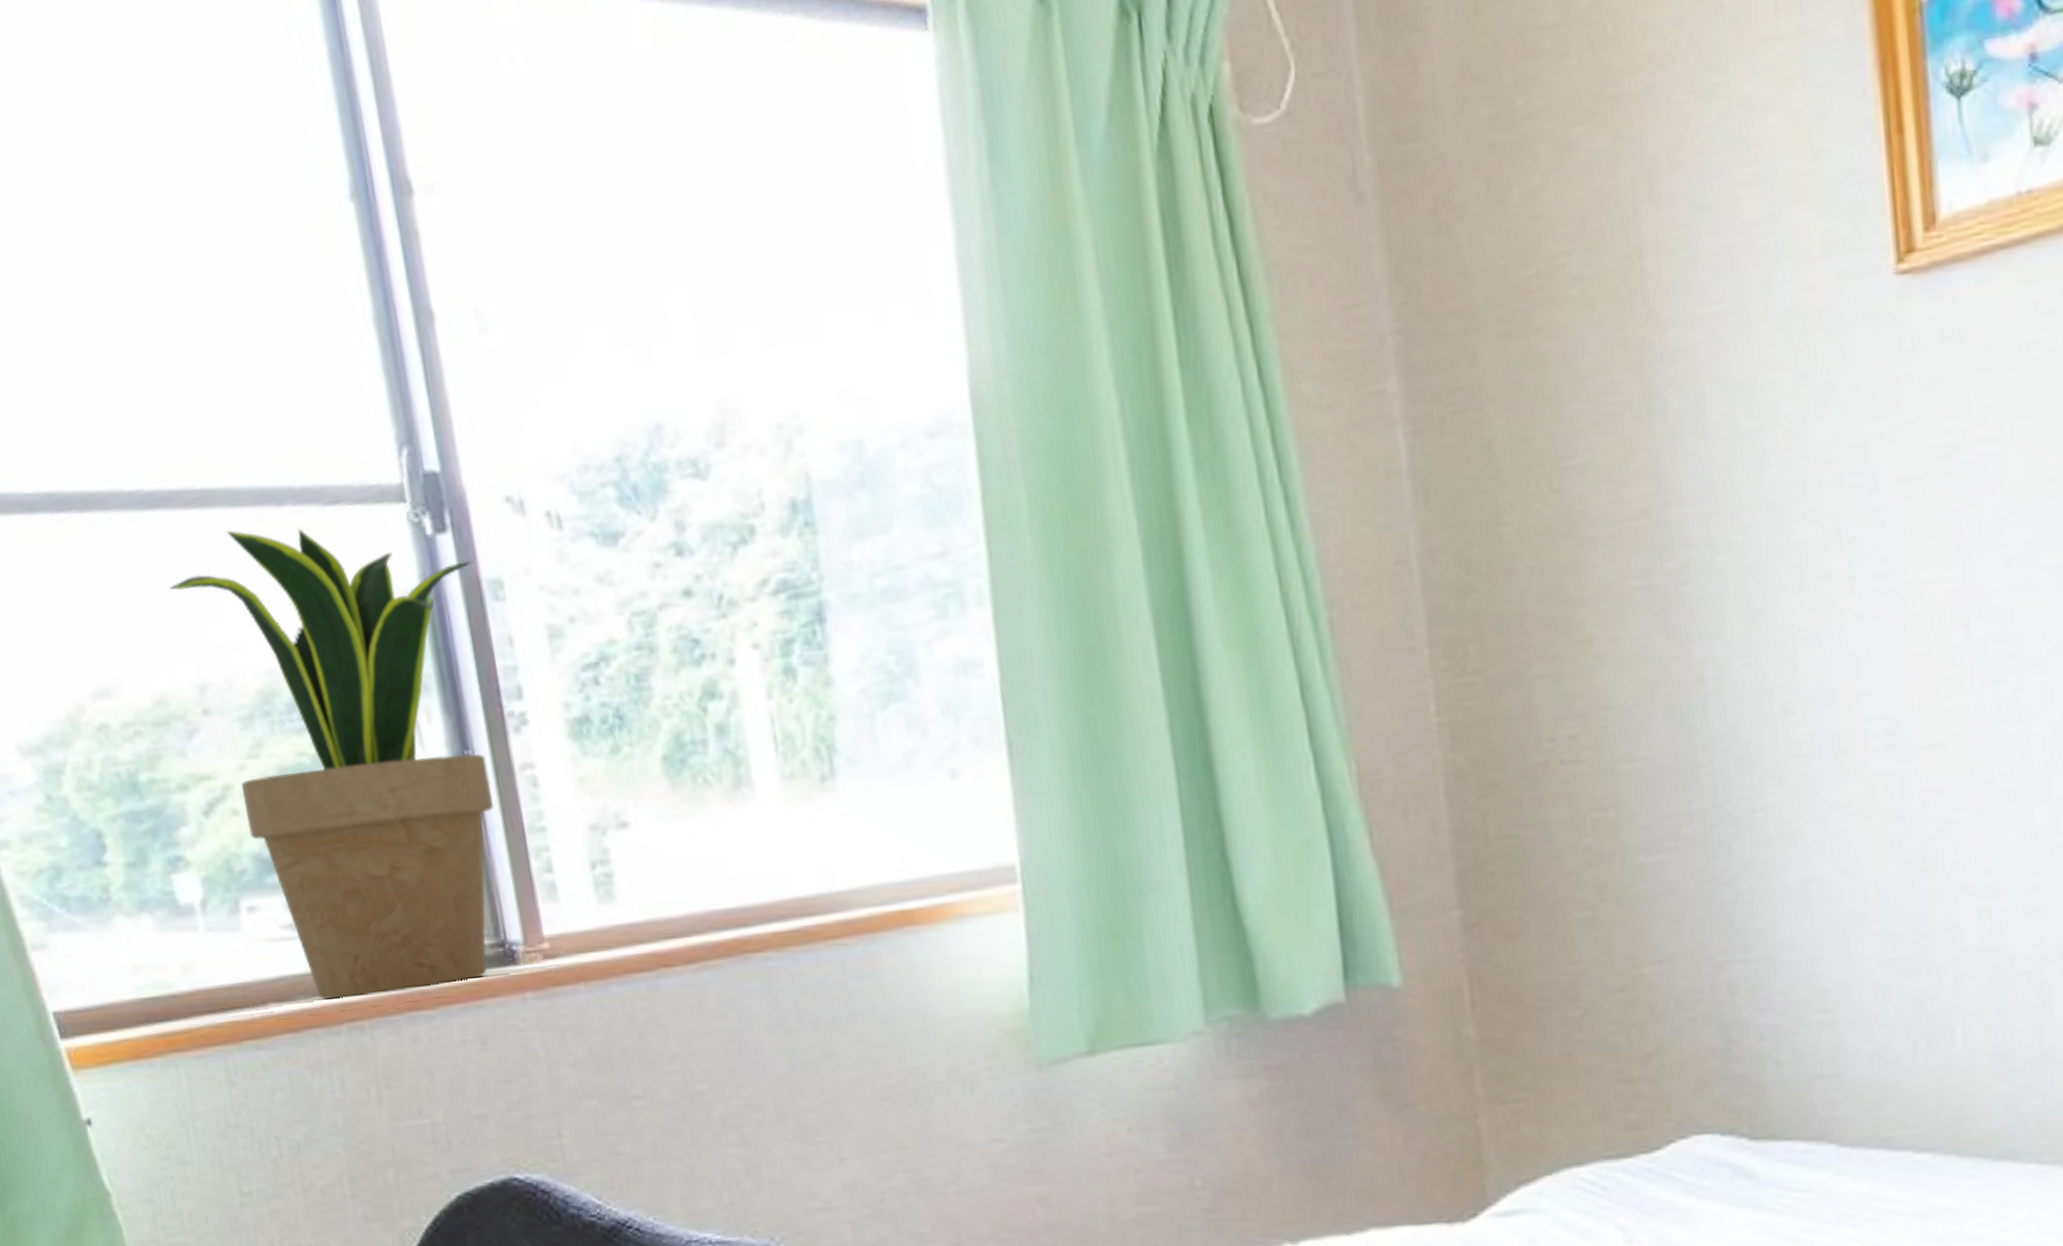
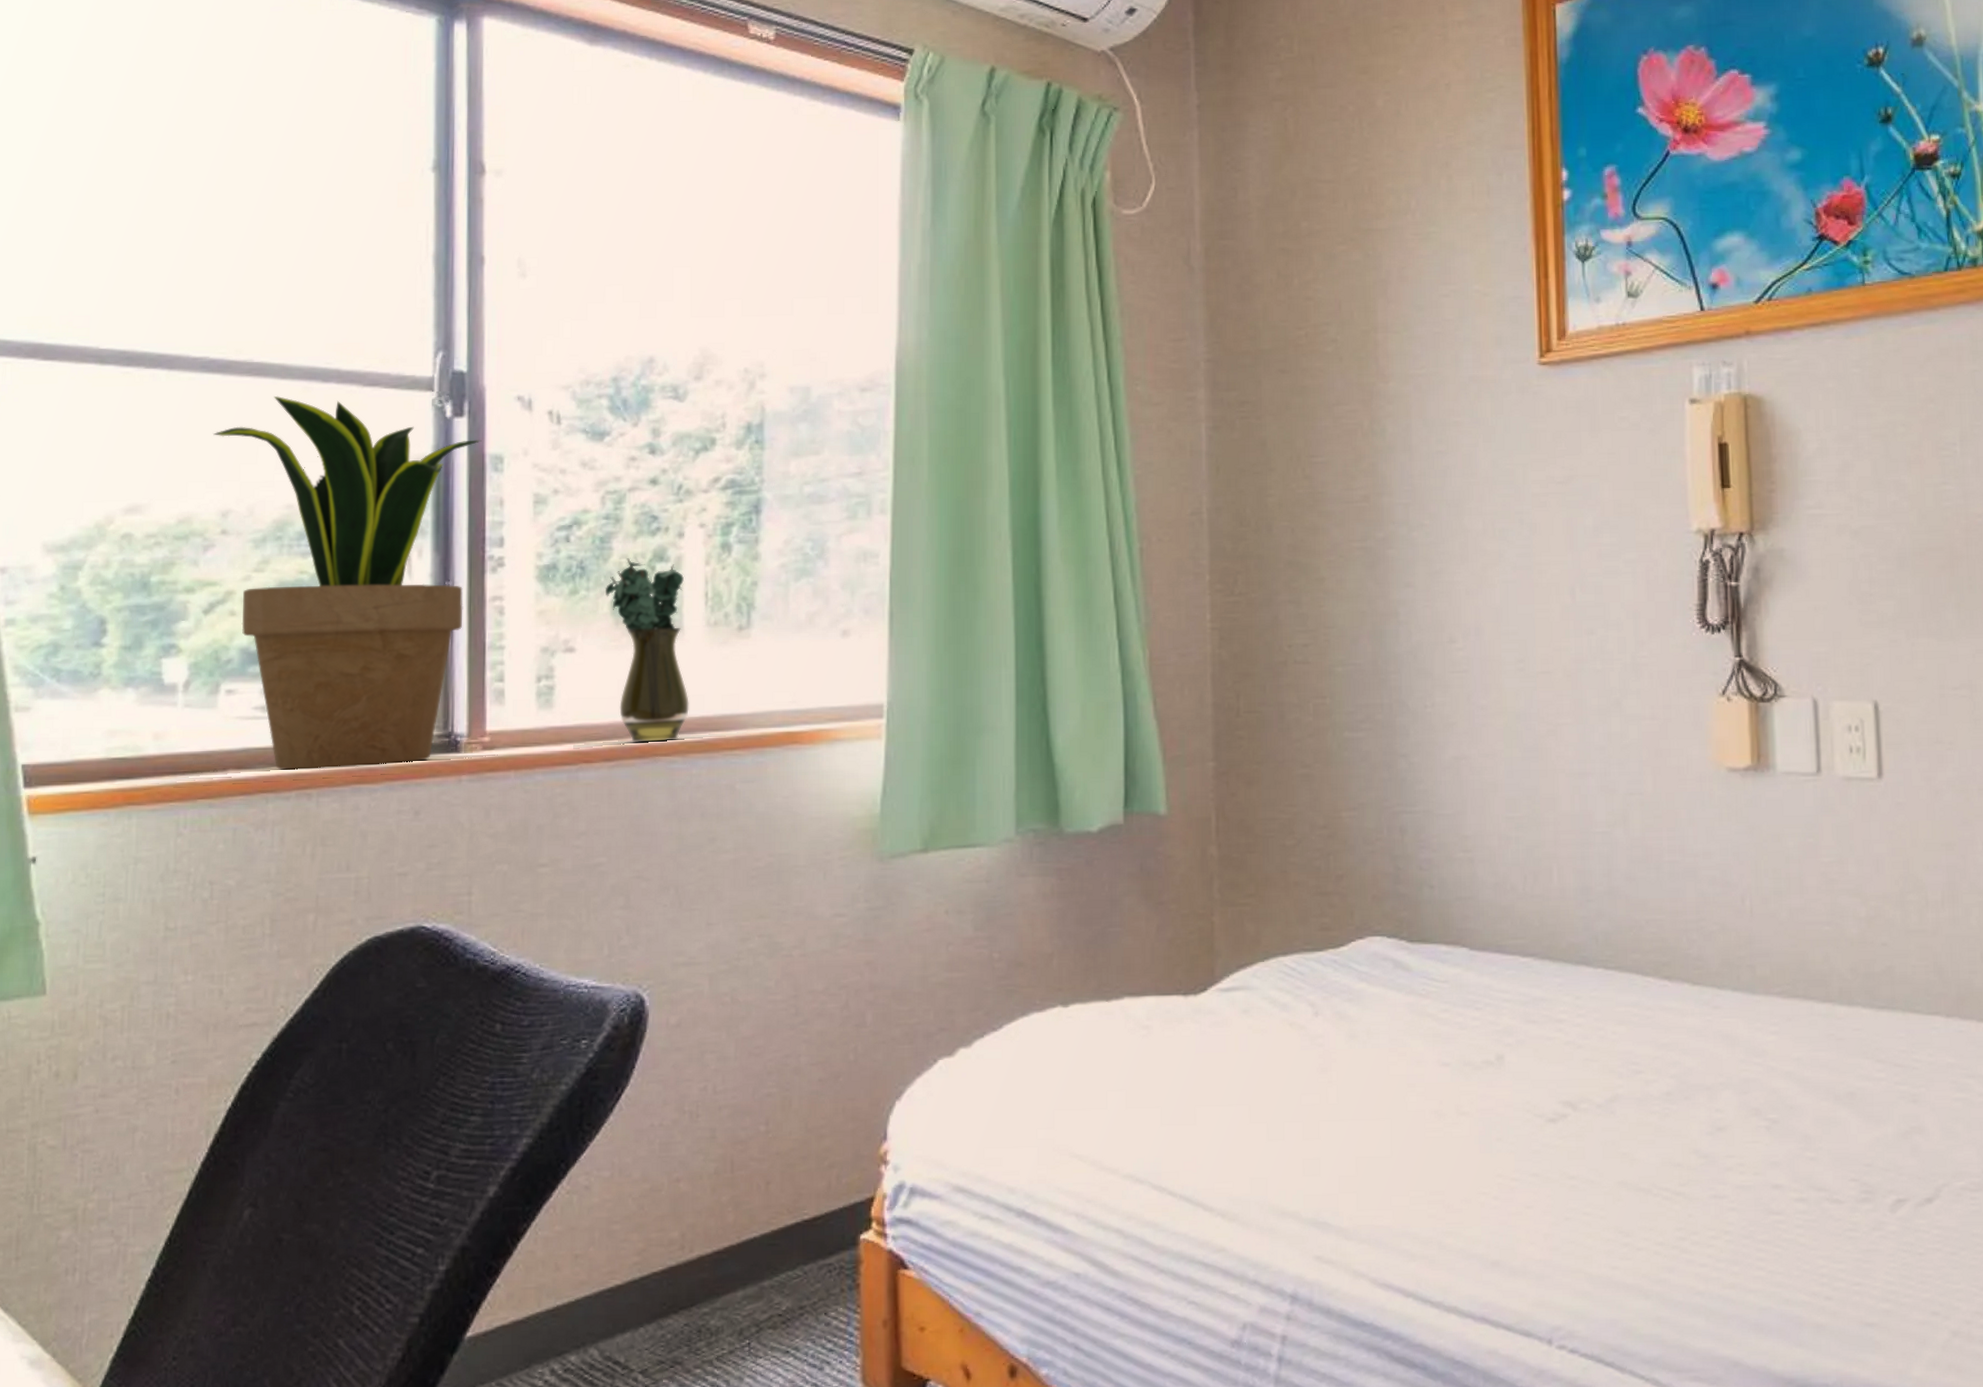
vase: none [652,698,777,937] -> present [606,558,689,742]

